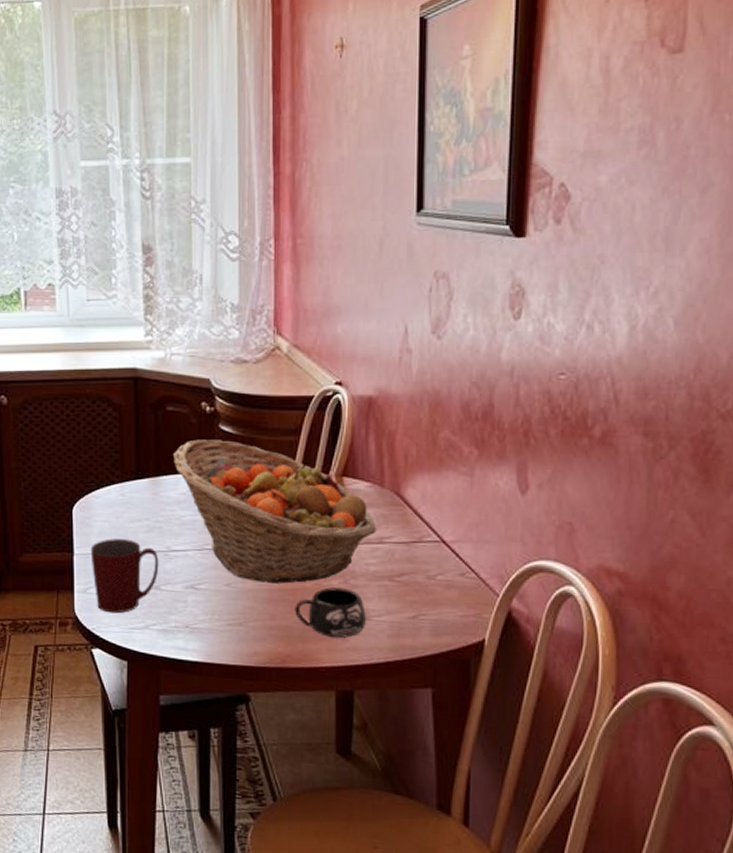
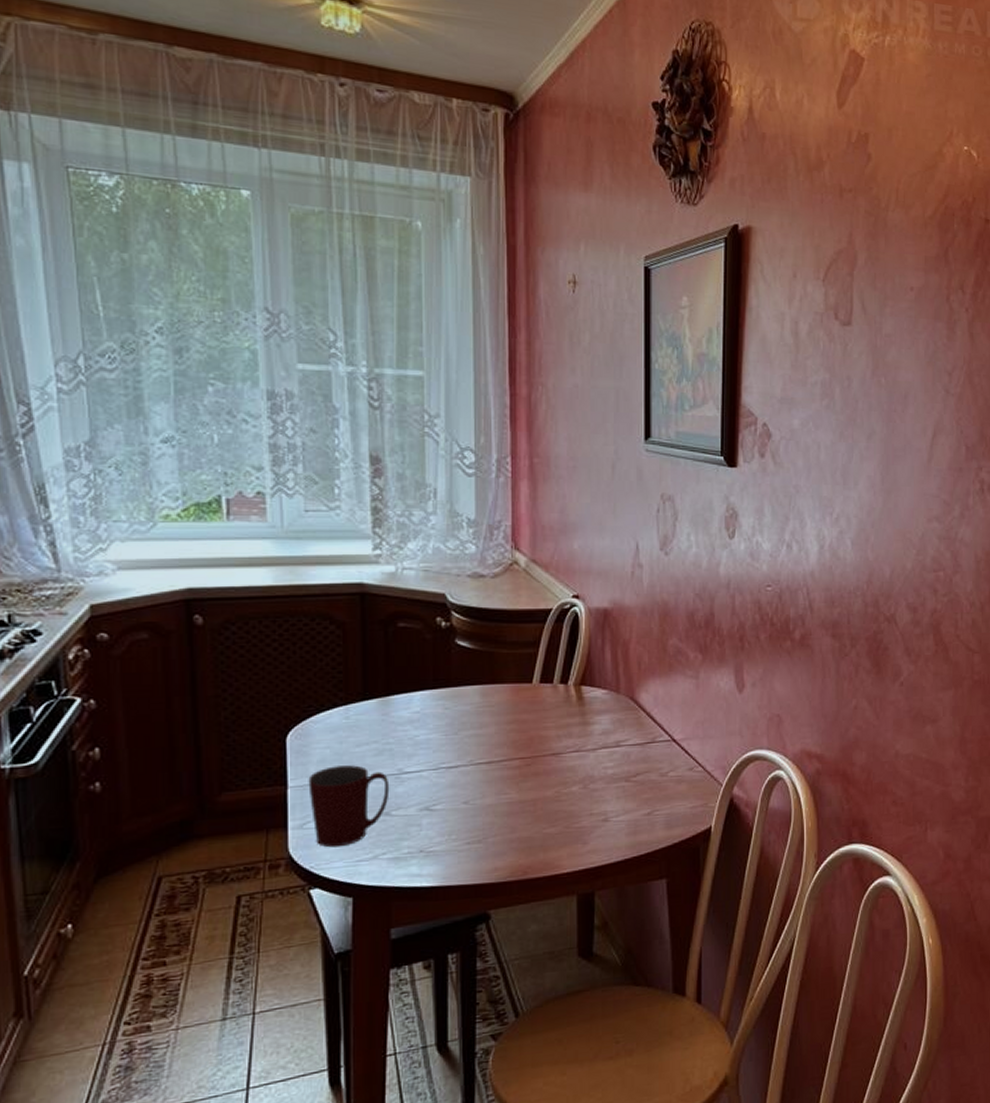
fruit basket: present [172,439,377,584] -> none [404,655,613,796]
mug: present [295,587,366,638] -> none [535,793,605,843]

